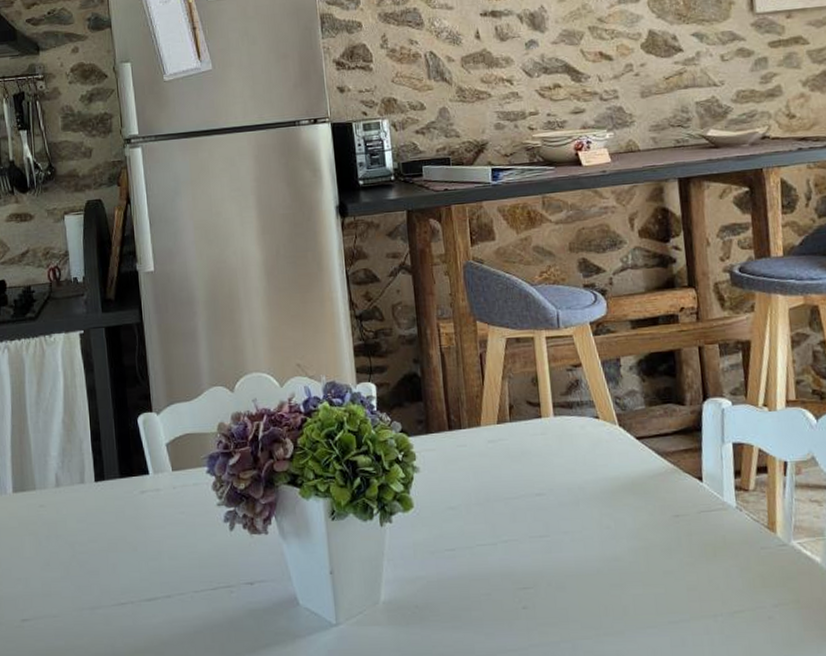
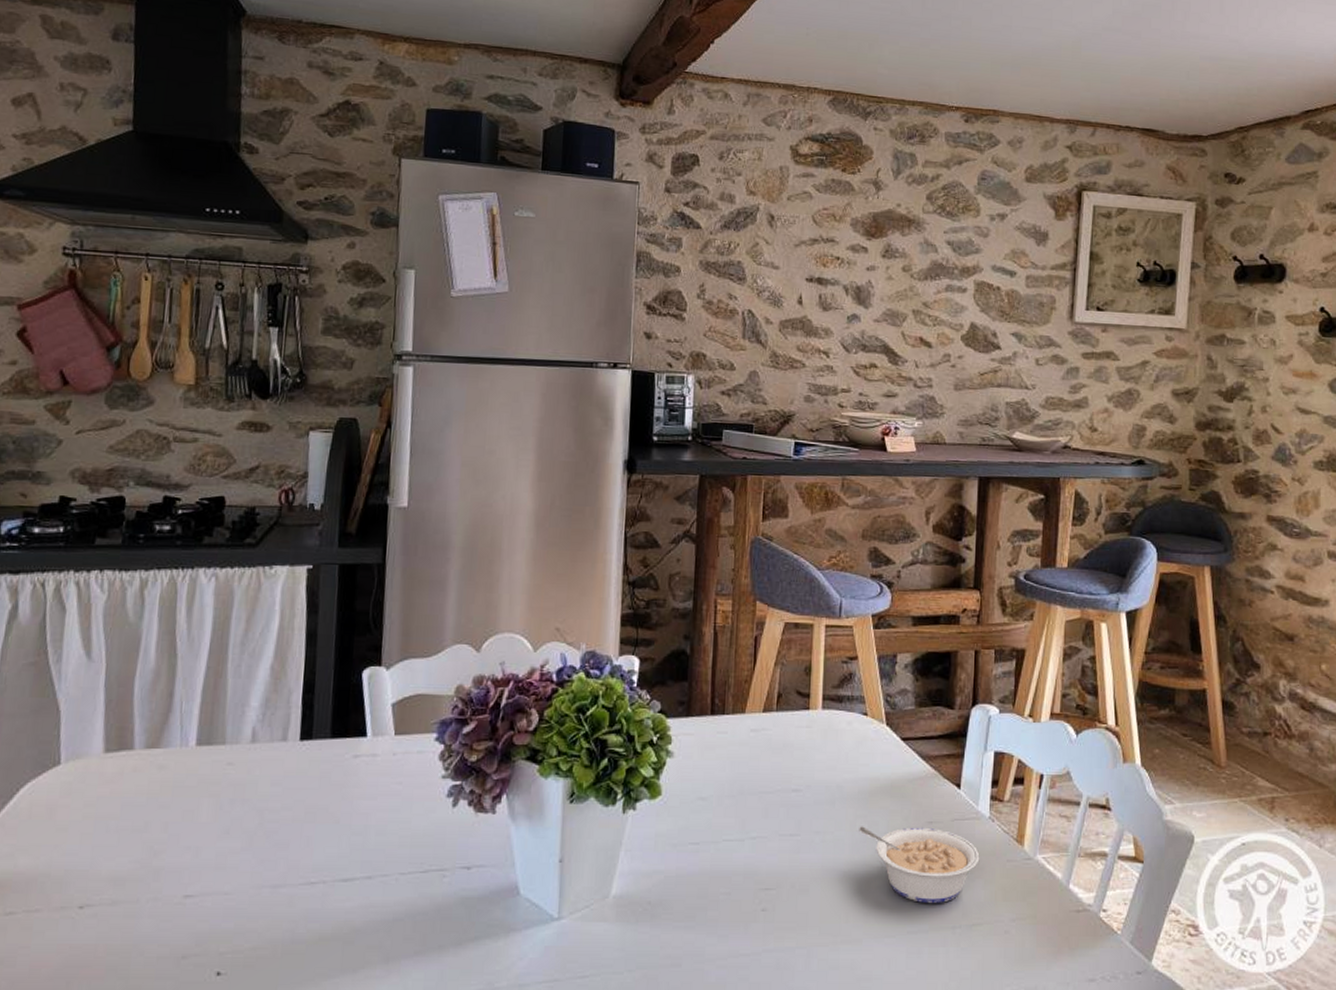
legume: none [606,521,732,594] -> present [859,826,980,904]

